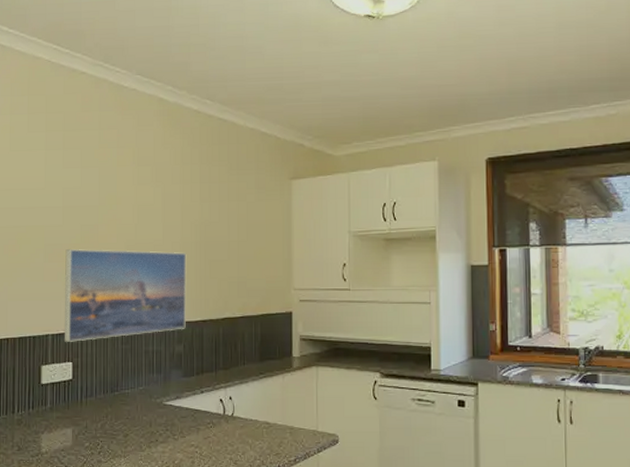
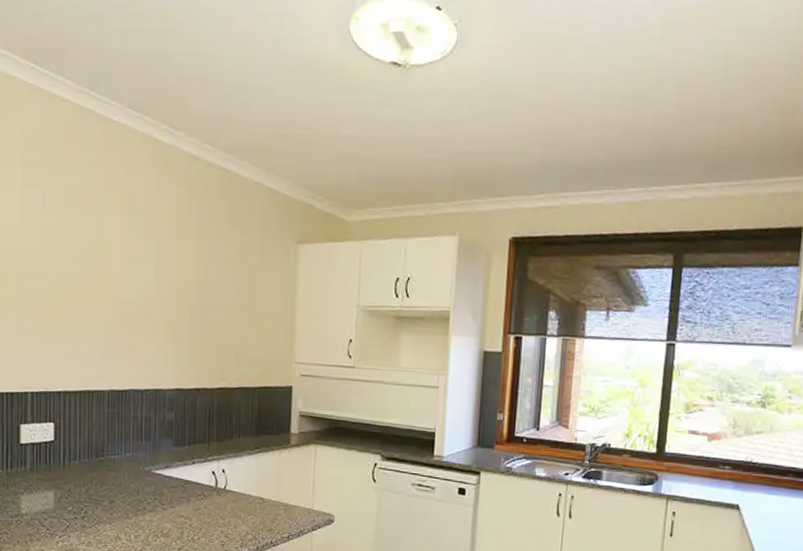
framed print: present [64,249,187,342] -> none [44,301,181,402]

